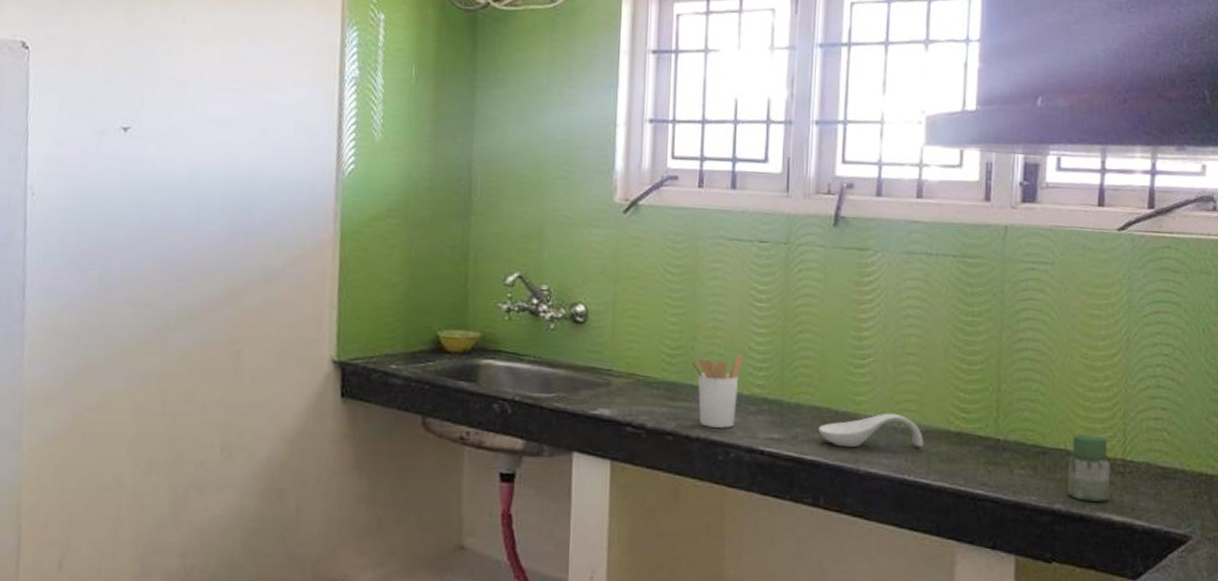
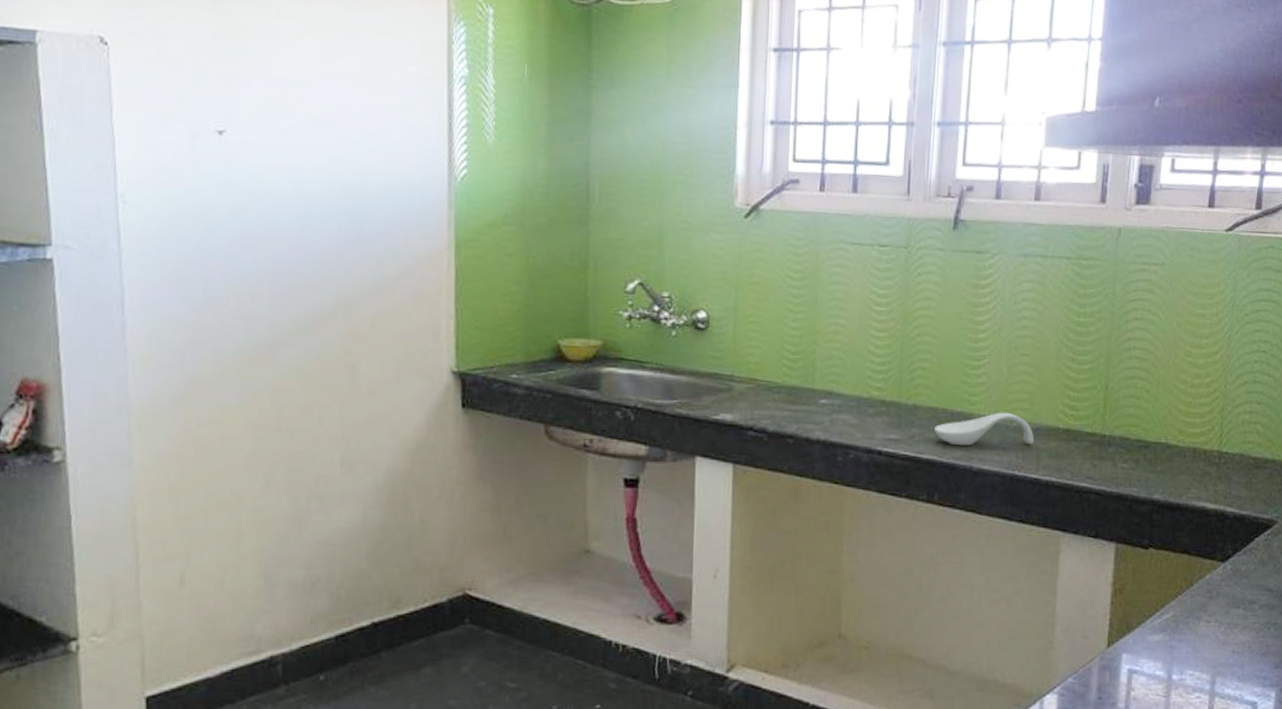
utensil holder: present [690,353,744,428] -> none [811,357,863,430]
jar: present [1068,434,1111,502] -> none [1167,428,1207,491]

